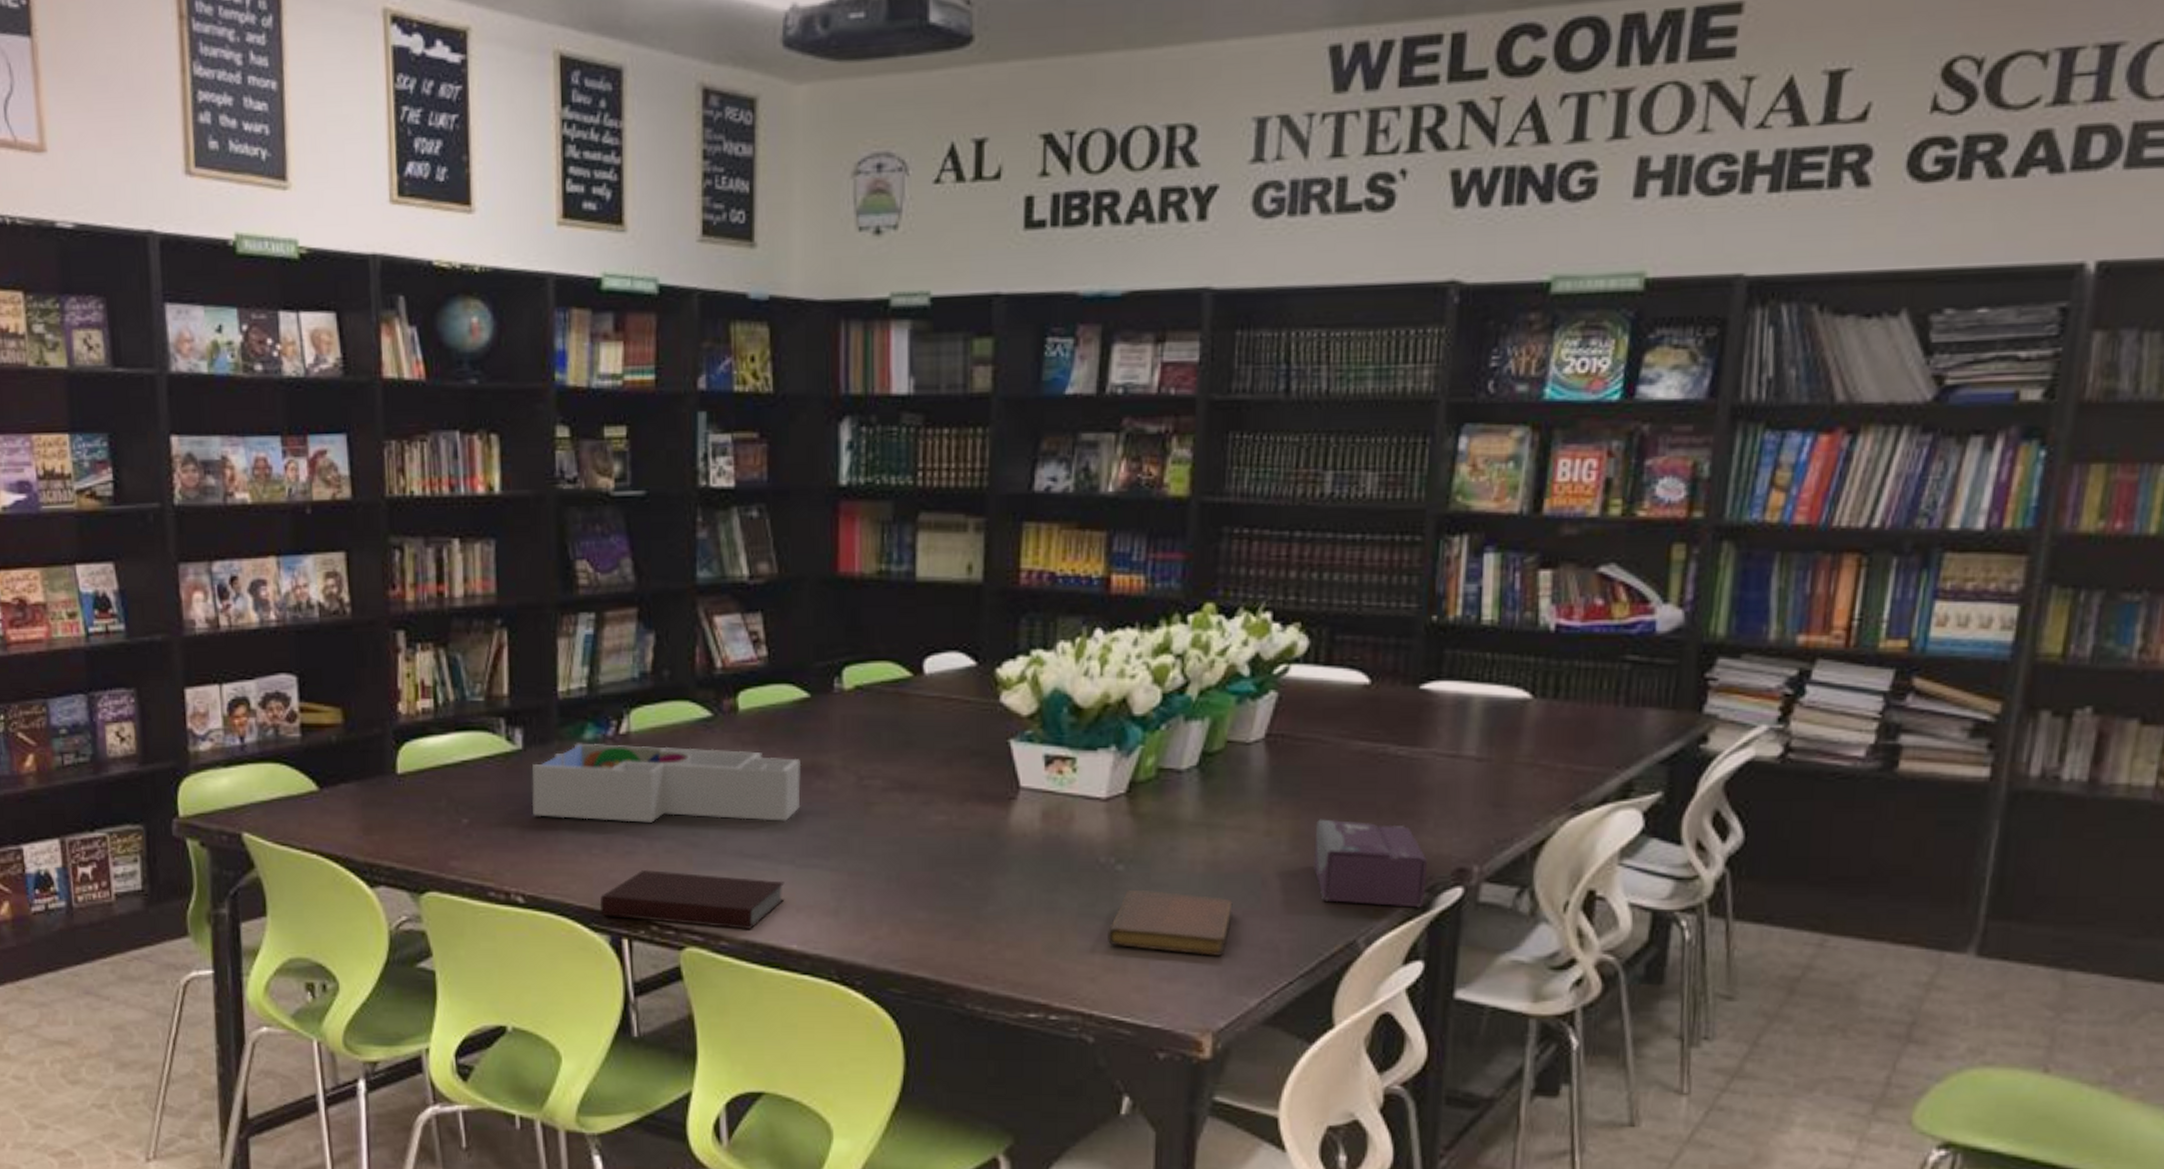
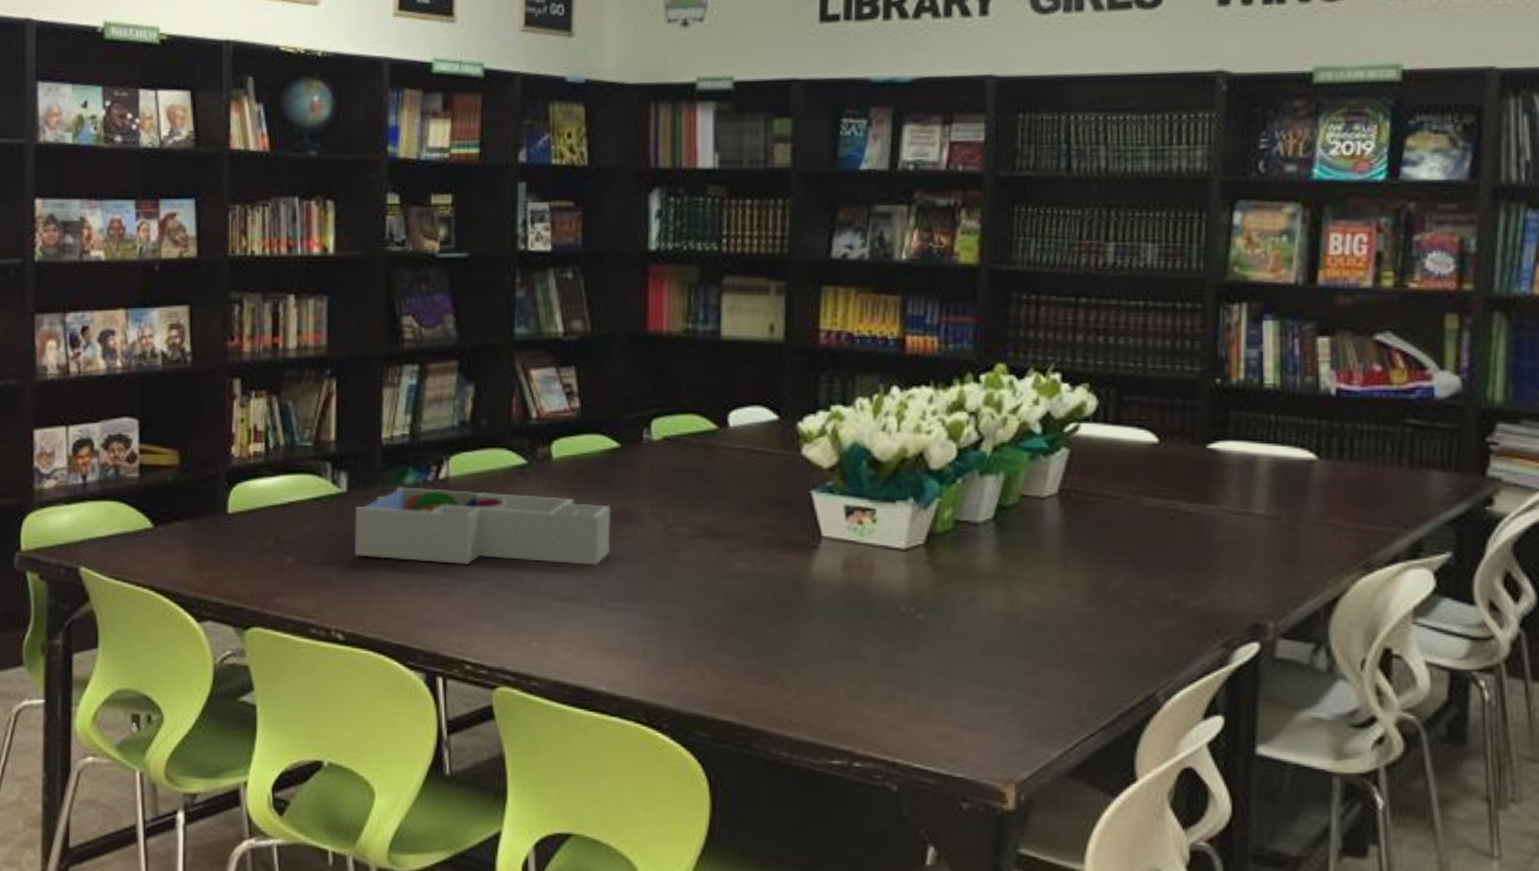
notebook: present [600,869,785,929] -> none [417,609,594,670]
notebook: present [1108,889,1233,956] -> none [910,638,1032,706]
tissue box: present [1312,819,1428,908] -> none [1109,573,1223,662]

